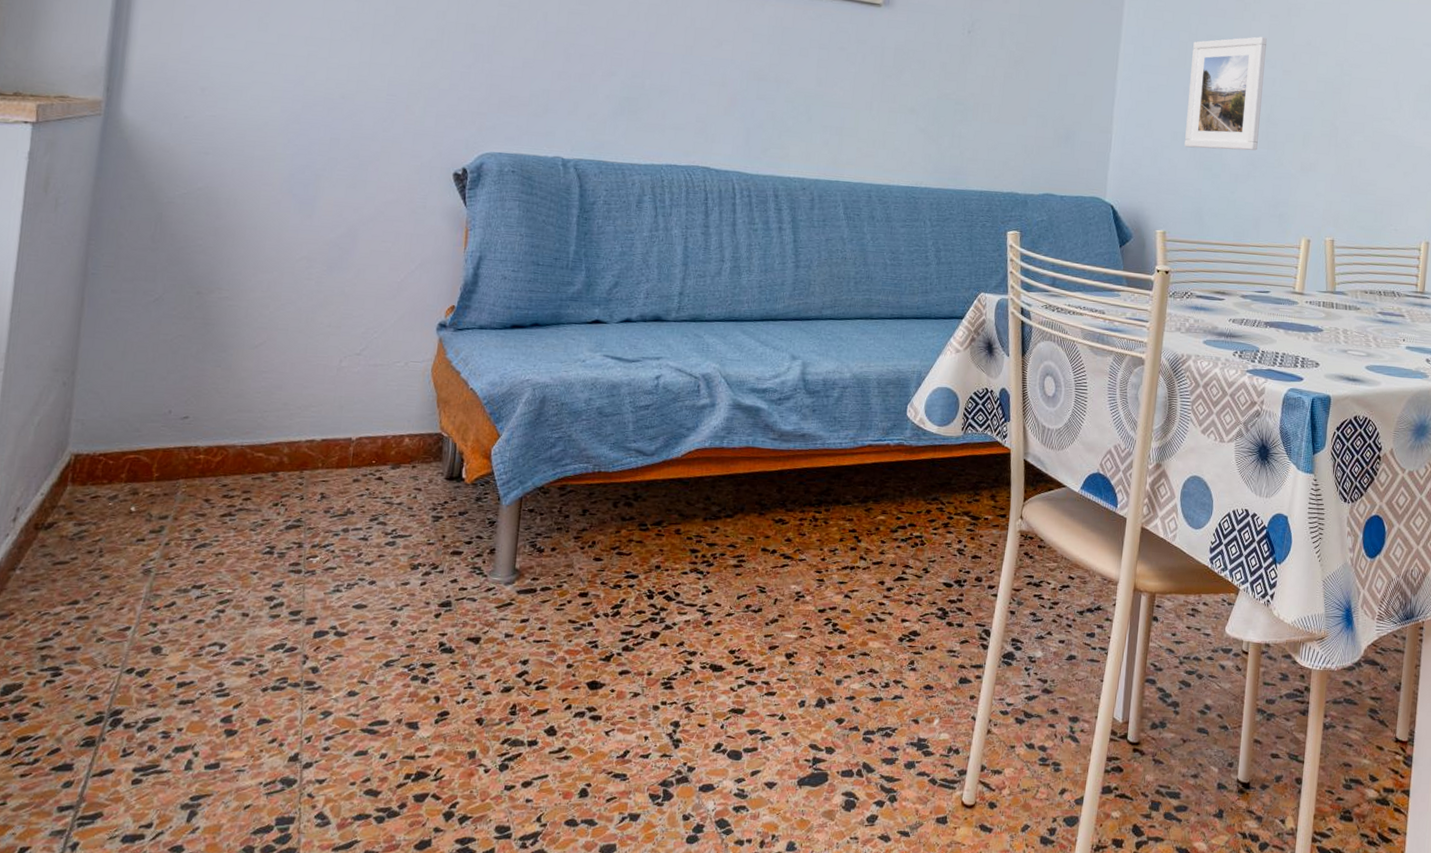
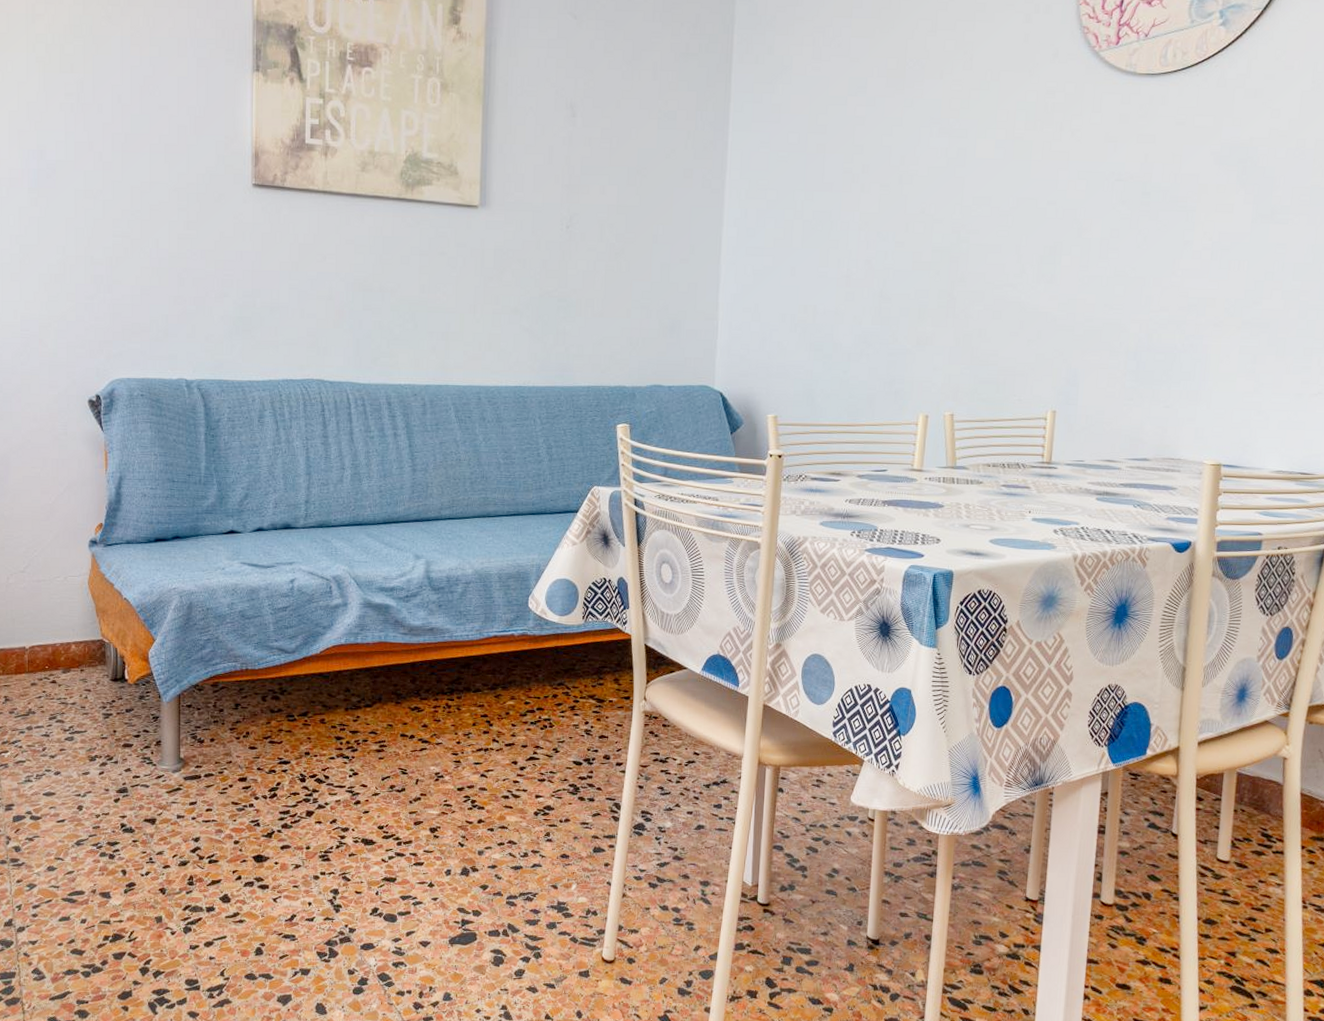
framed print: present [1184,36,1267,151] -> none [793,208,877,329]

